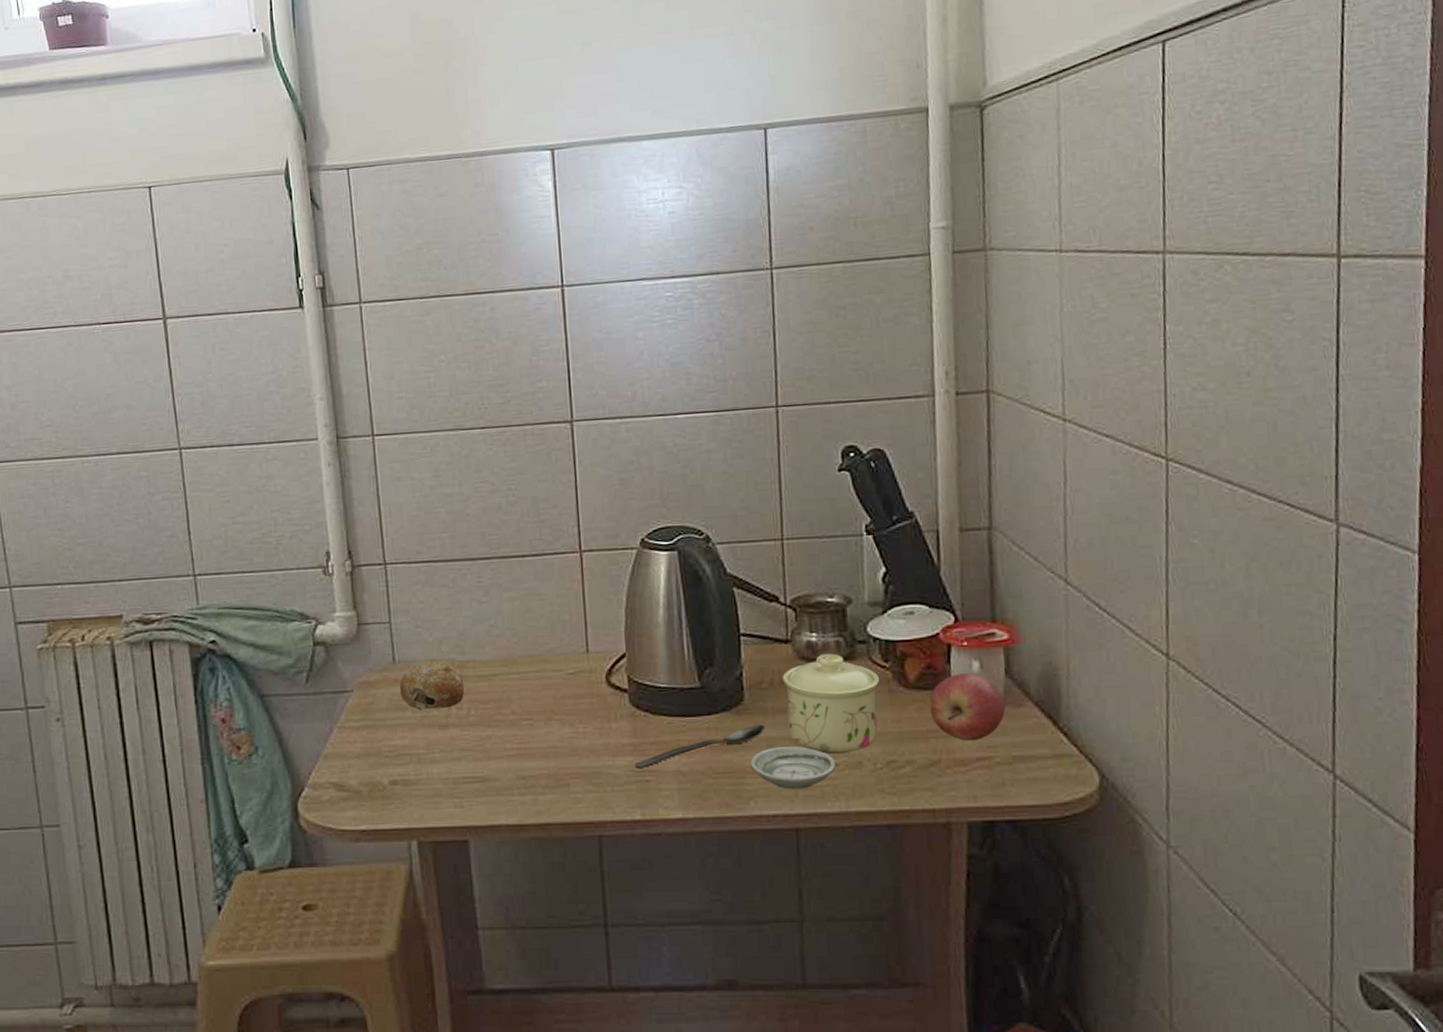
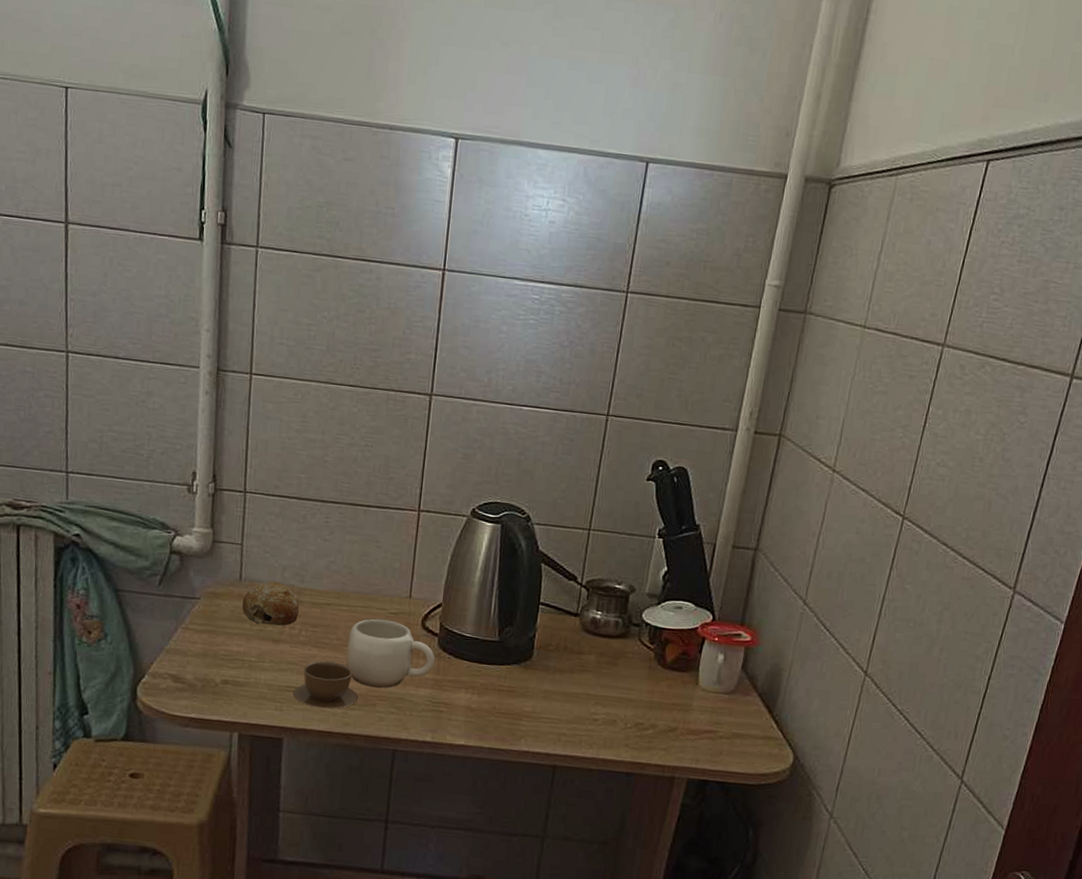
teacup: none [472,741,548,798] -> present [293,661,359,709]
mug: none [524,682,630,764] -> present [346,618,436,688]
spoon: present [635,724,765,769] -> none [433,678,545,701]
saucer: present [749,746,836,790] -> none [527,699,596,736]
sugar bowl: present [782,653,880,755] -> none [562,629,644,713]
apple: present [929,673,1005,741] -> none [677,662,737,717]

